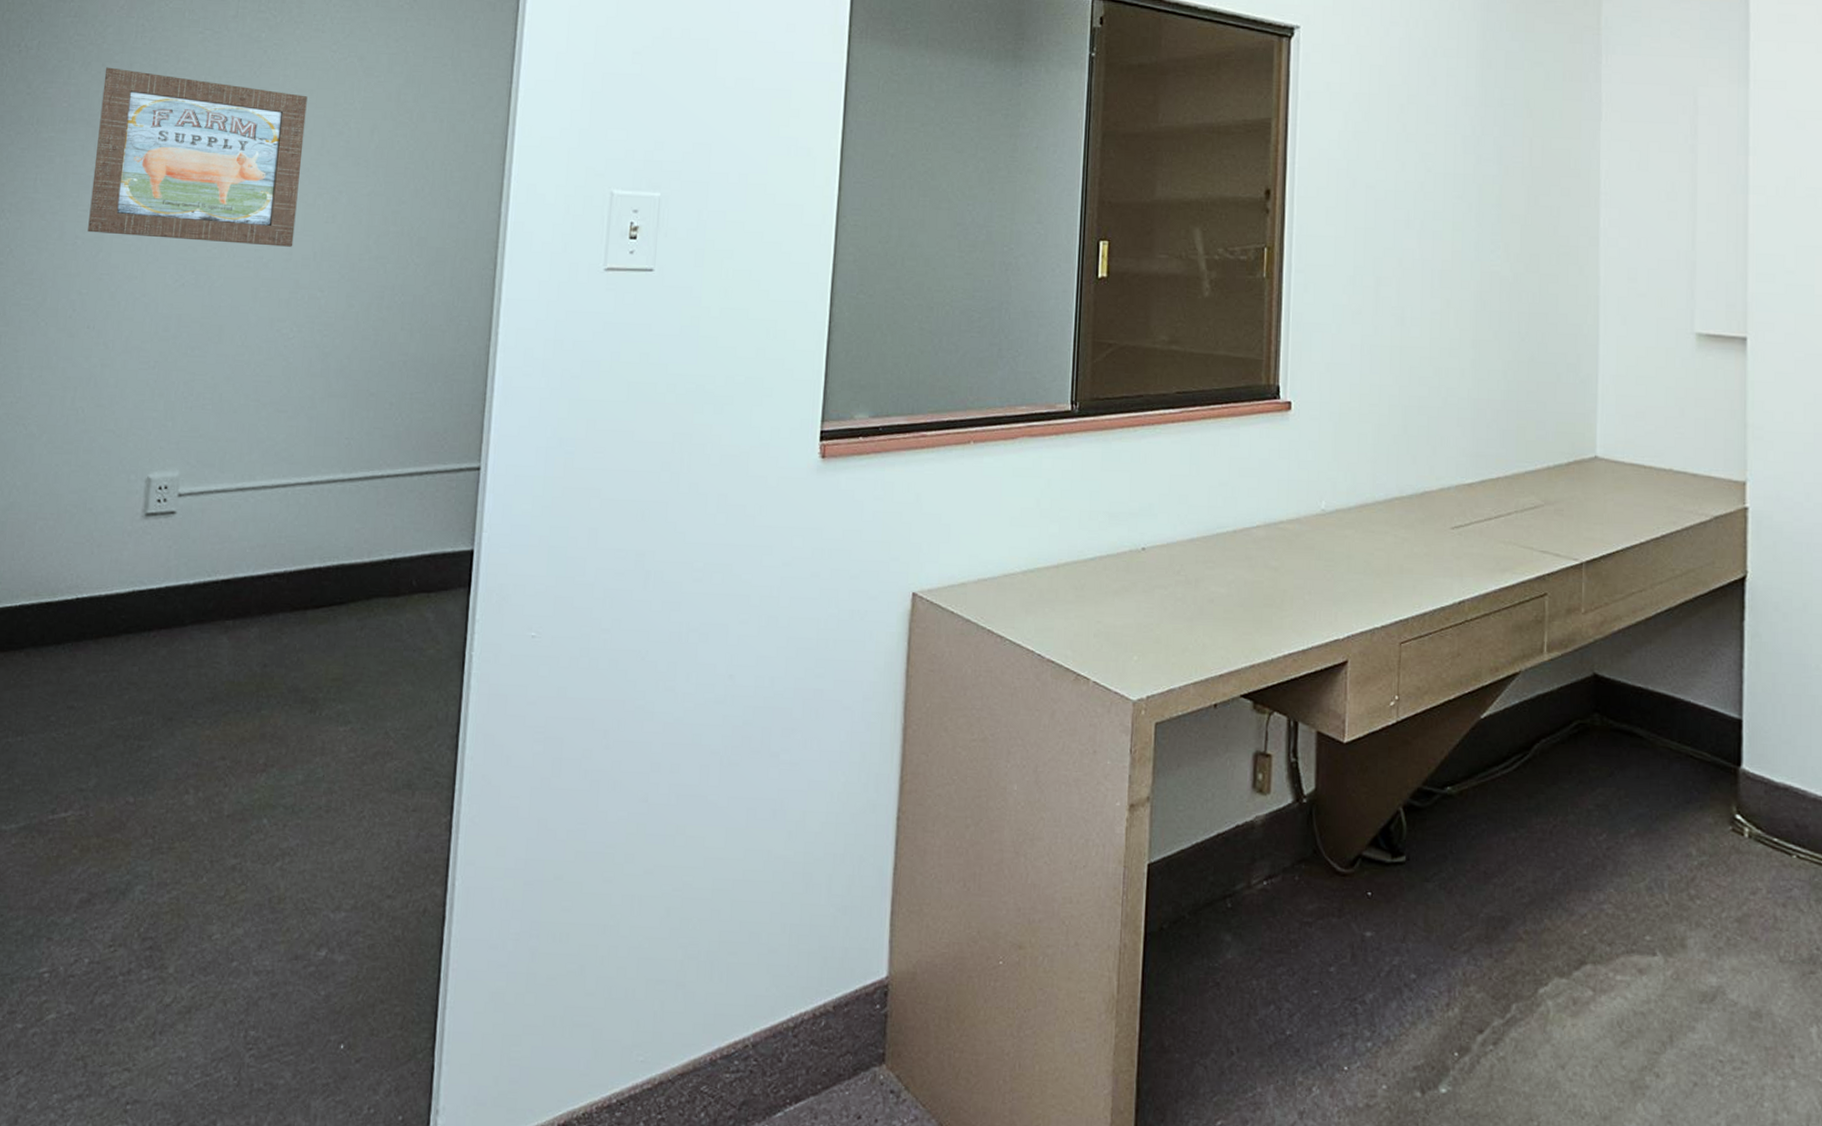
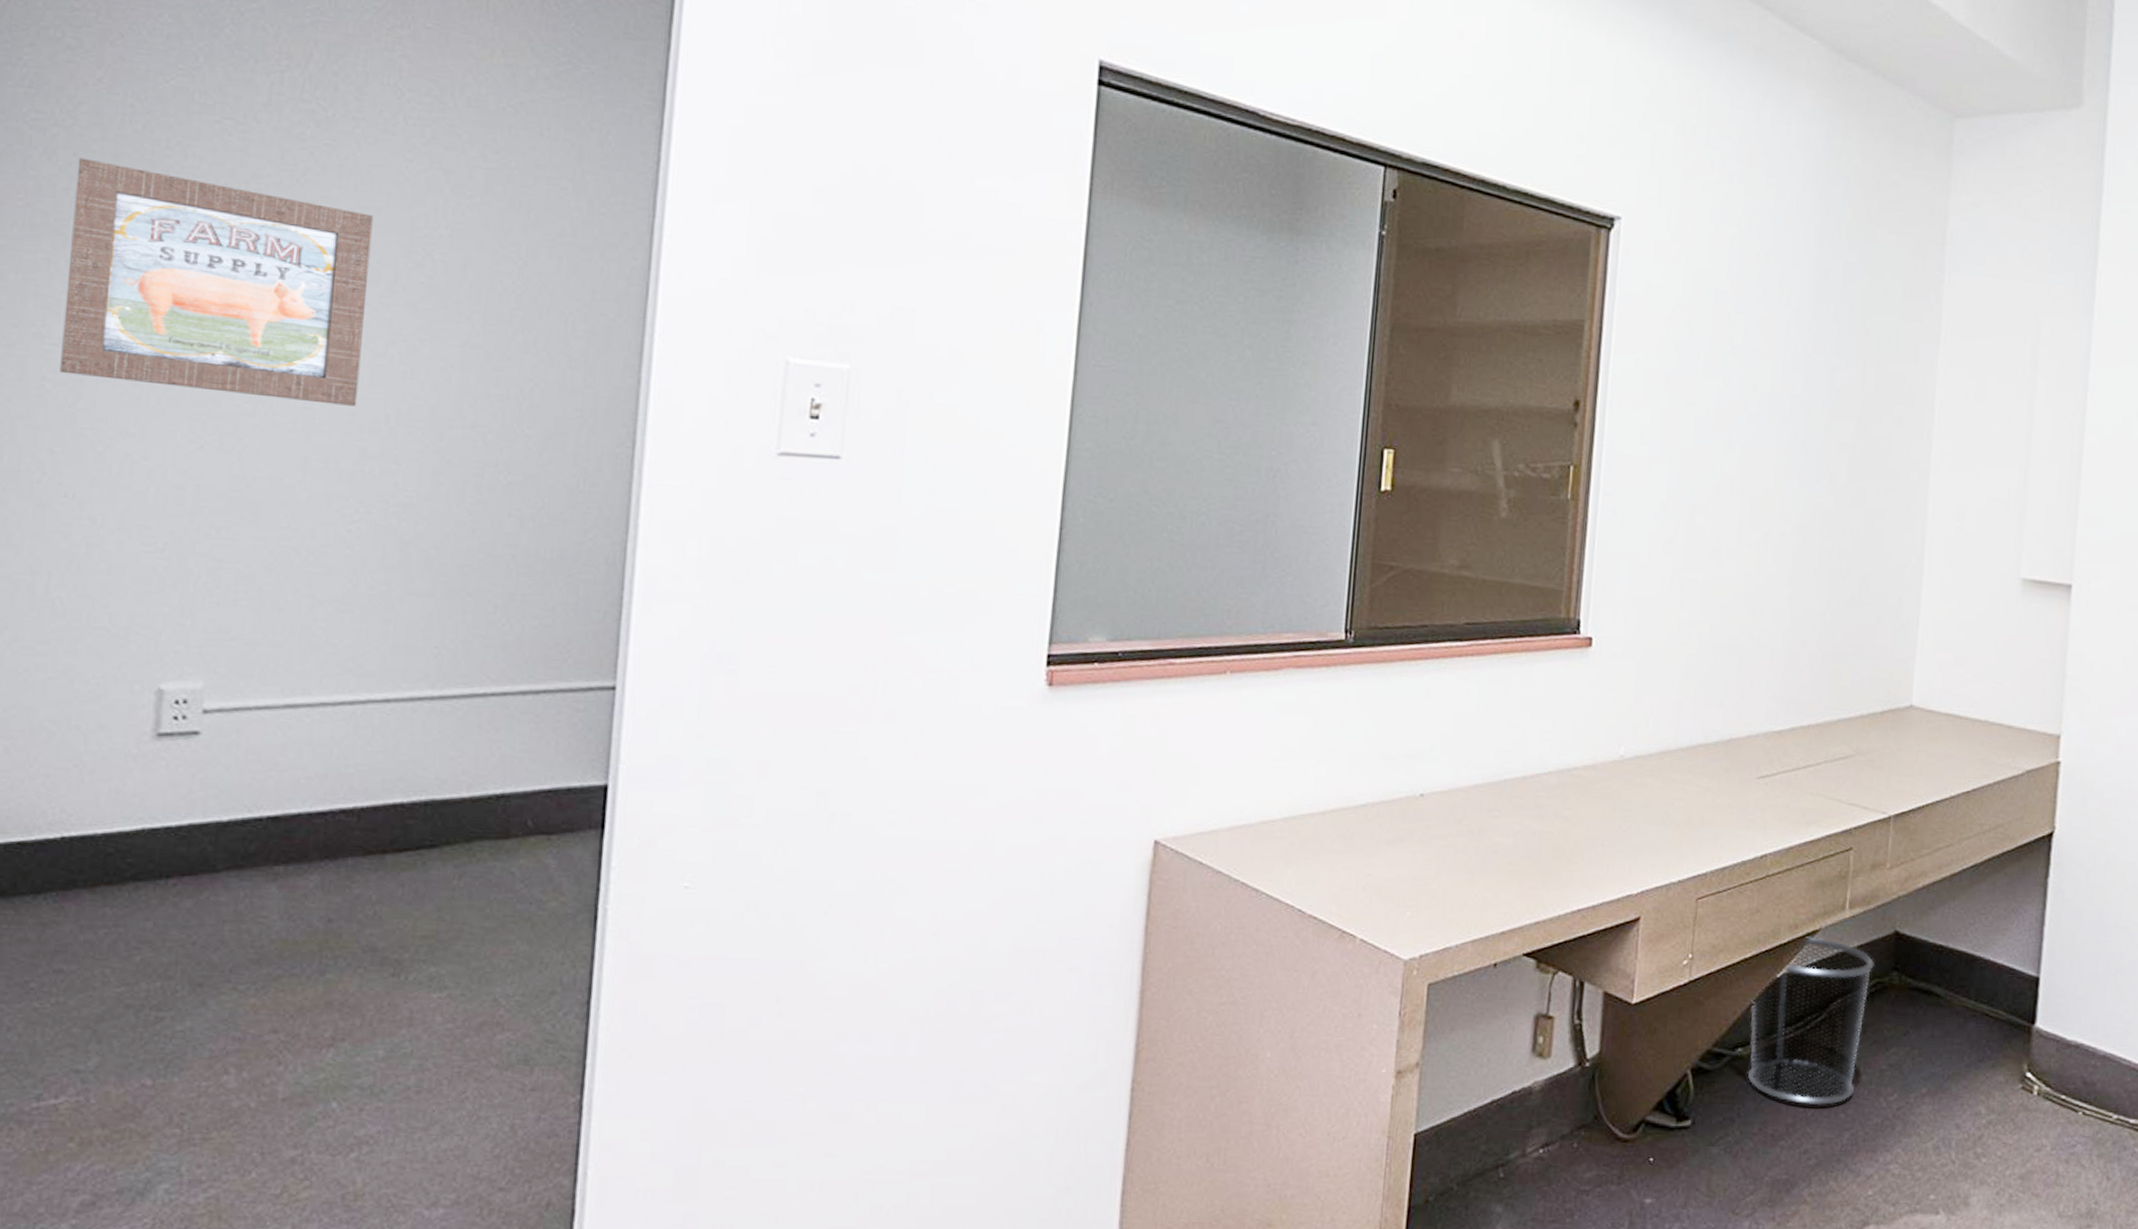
waste bin: none [1457,679,1575,845] -> present [1747,937,1874,1106]

